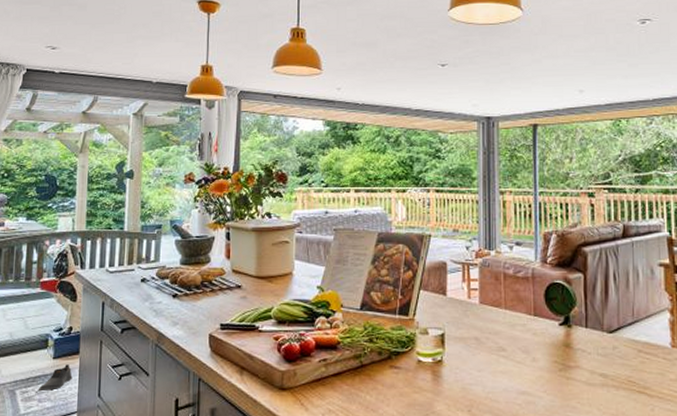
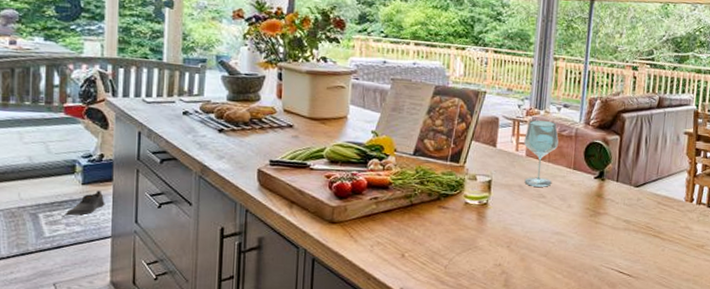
wine glass: none [476,261,514,338] -> present [524,120,559,187]

